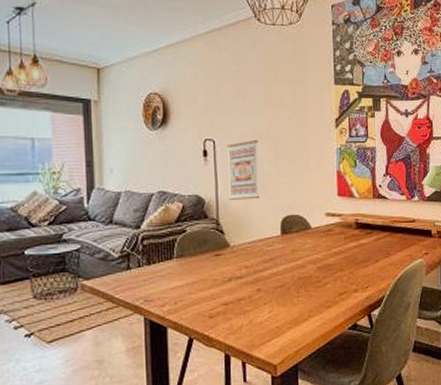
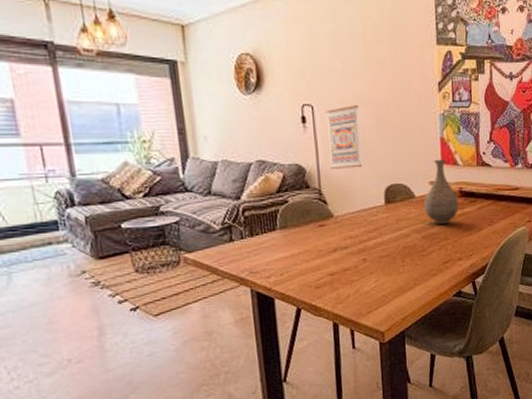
vase: none [319,191,354,255] -> present [423,159,459,224]

